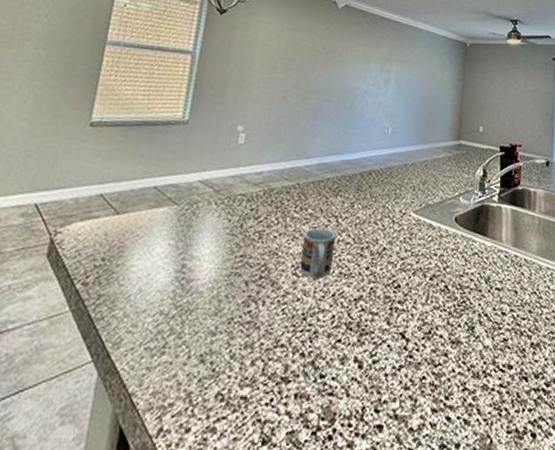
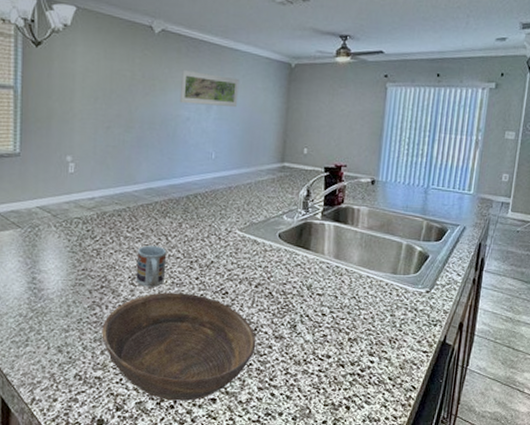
bowl: none [254,285,431,429] -> present [101,292,256,401]
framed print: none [358,43,417,83] -> present [179,69,239,108]

